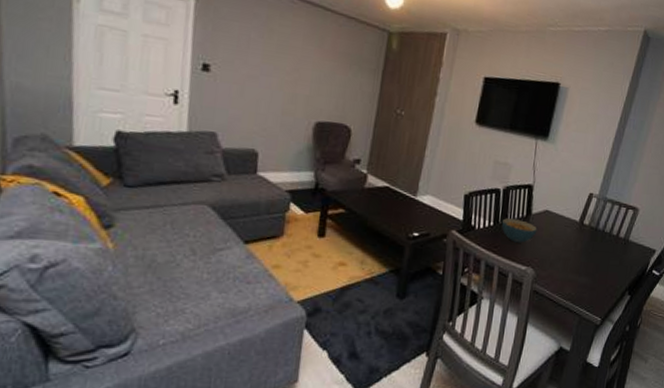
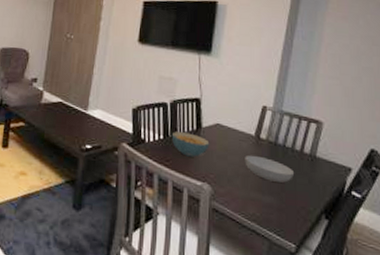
serving bowl: none [567,240,609,265] -> present [245,155,295,183]

